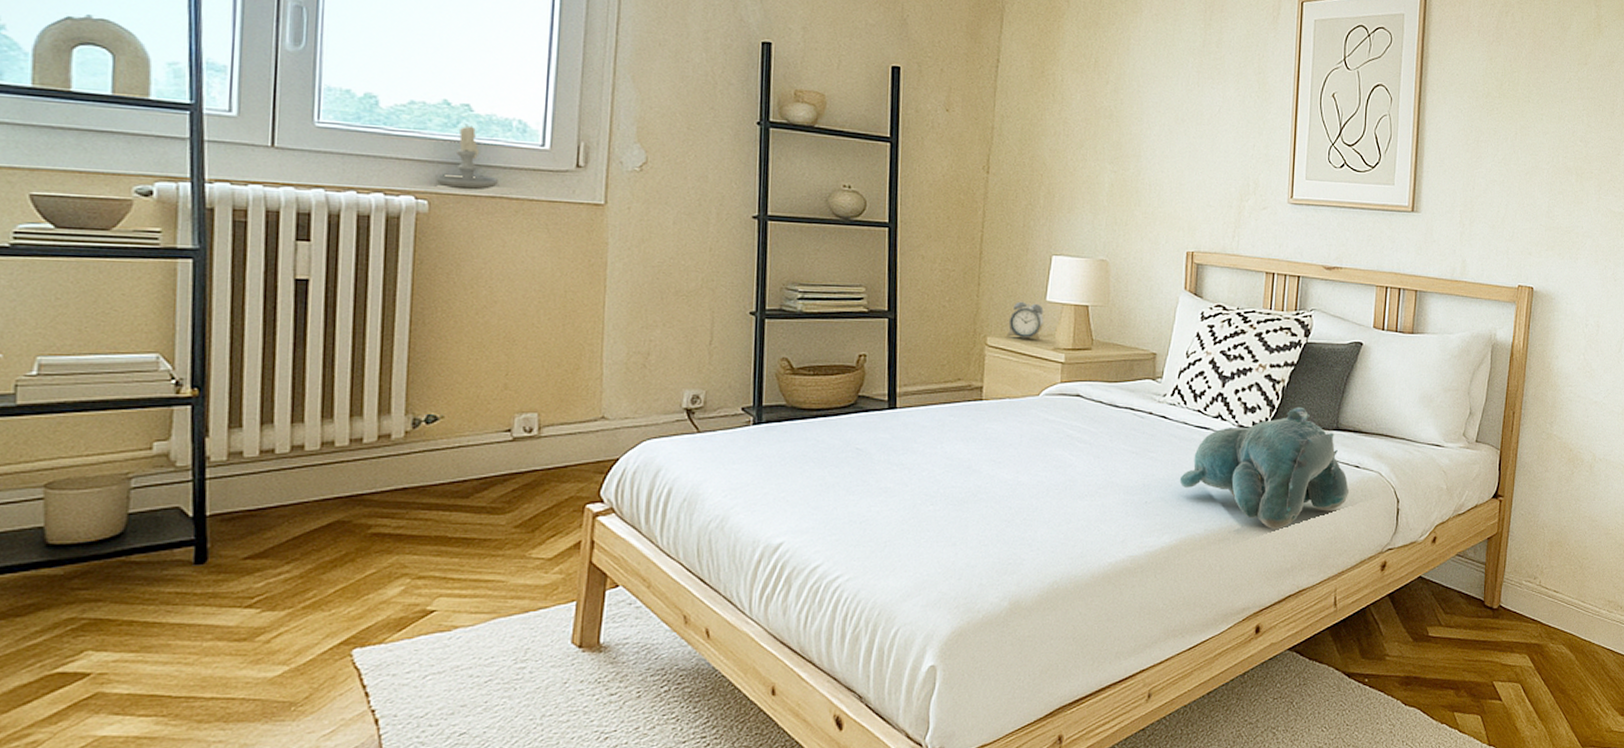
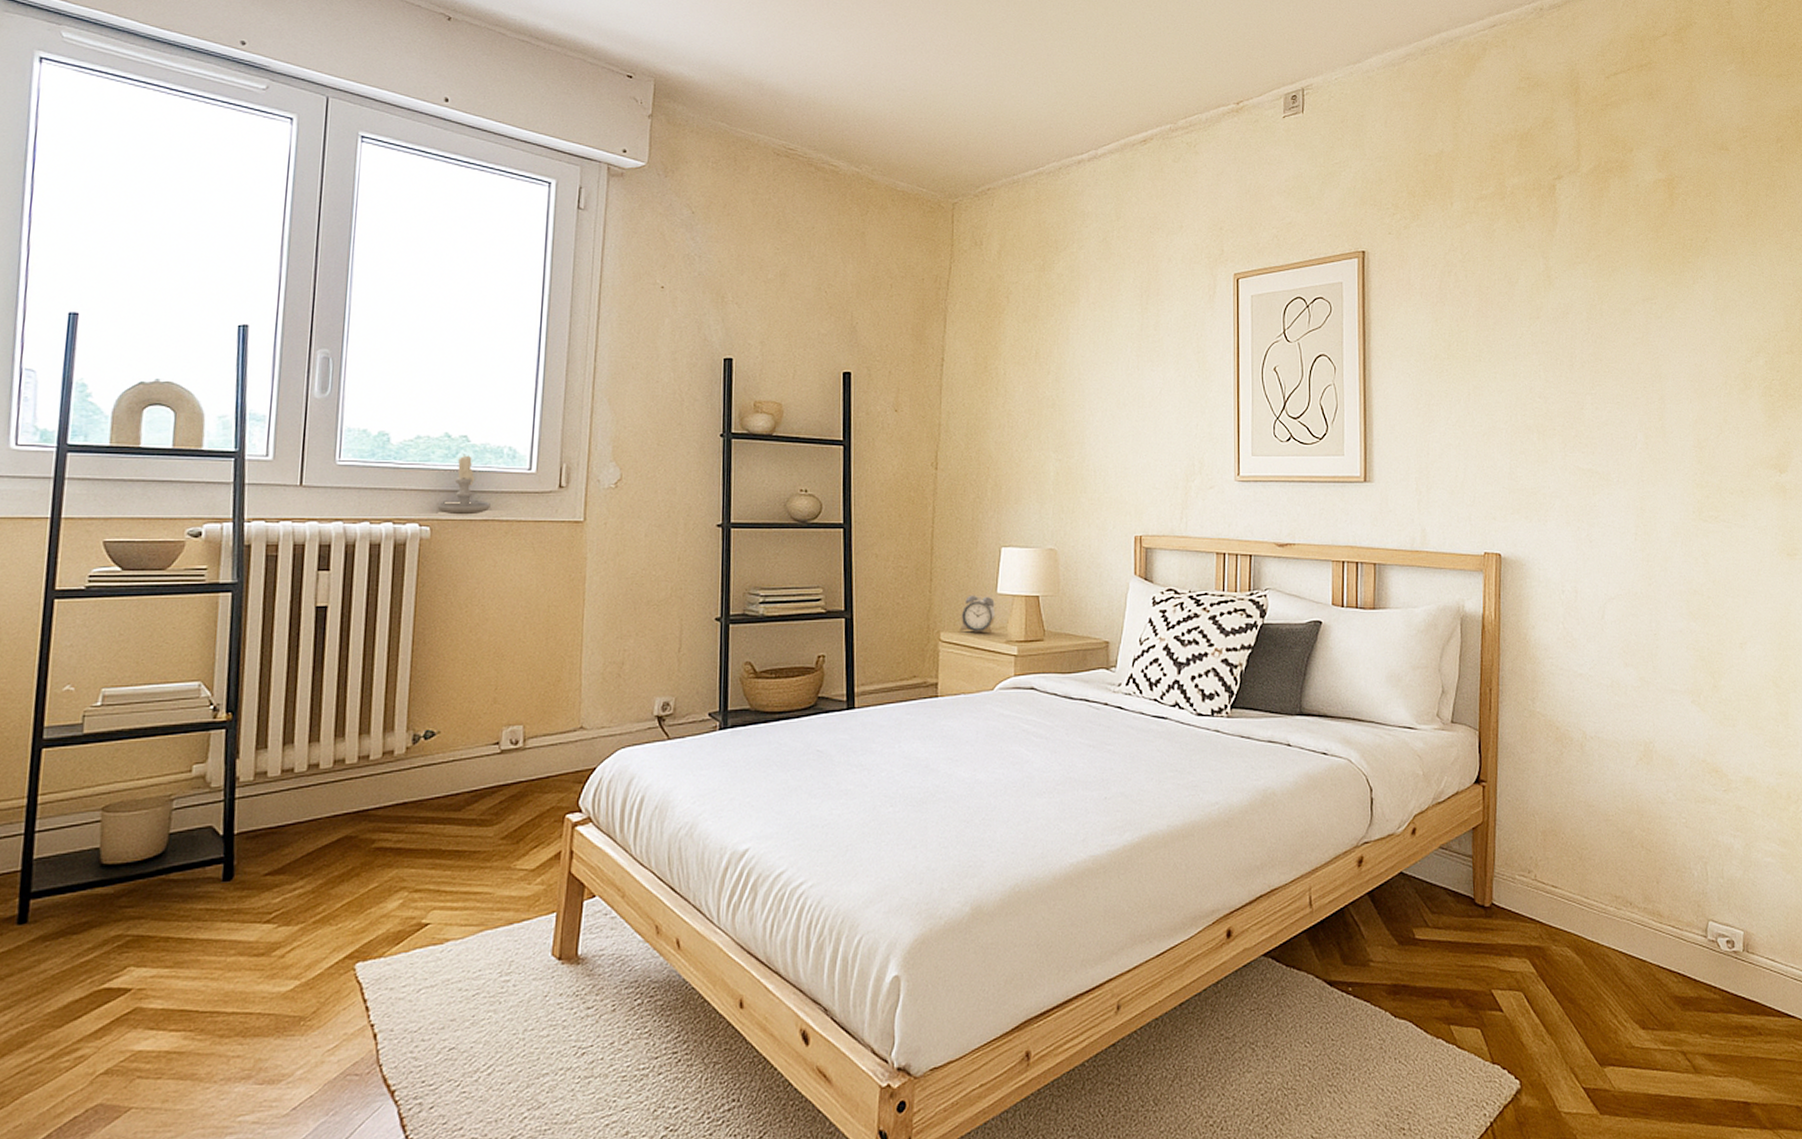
teddy bear: present [1179,406,1350,529] -> none [1139,691,1318,823]

